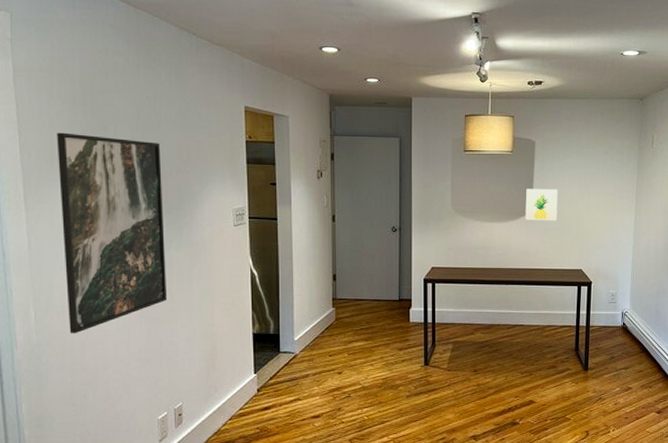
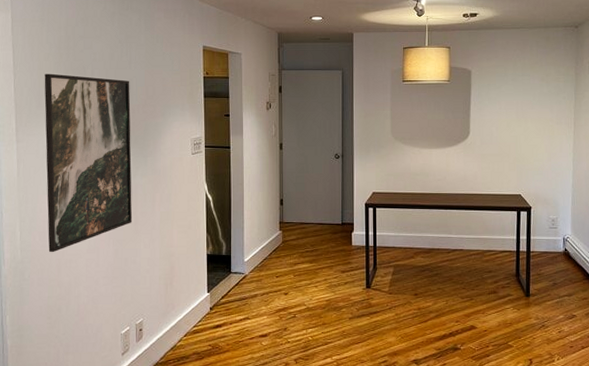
wall art: present [525,188,558,221] -> none [462,115,495,147]

